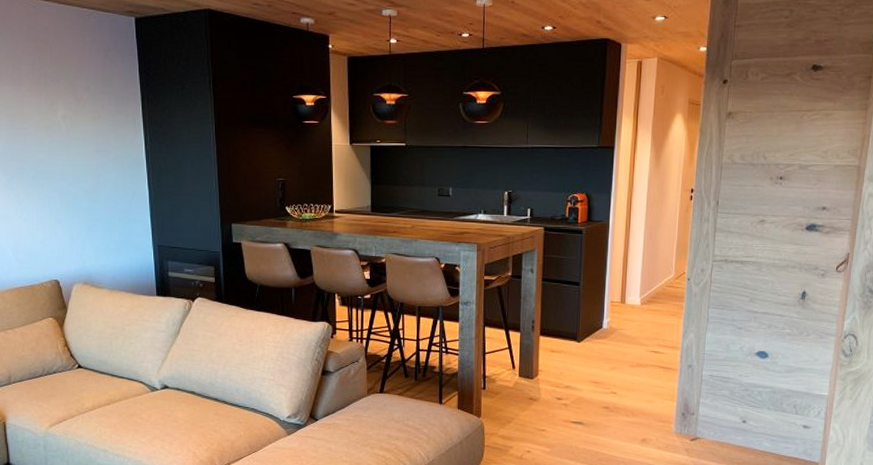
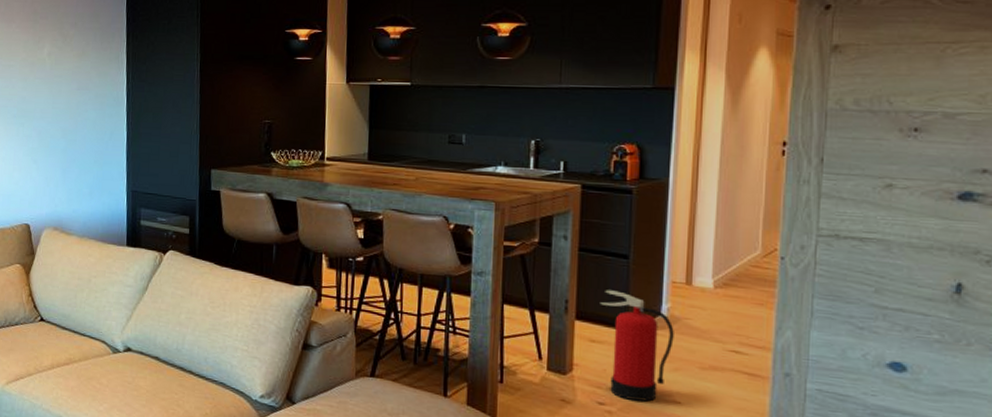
fire extinguisher: none [558,311,612,394] -> present [600,290,674,402]

